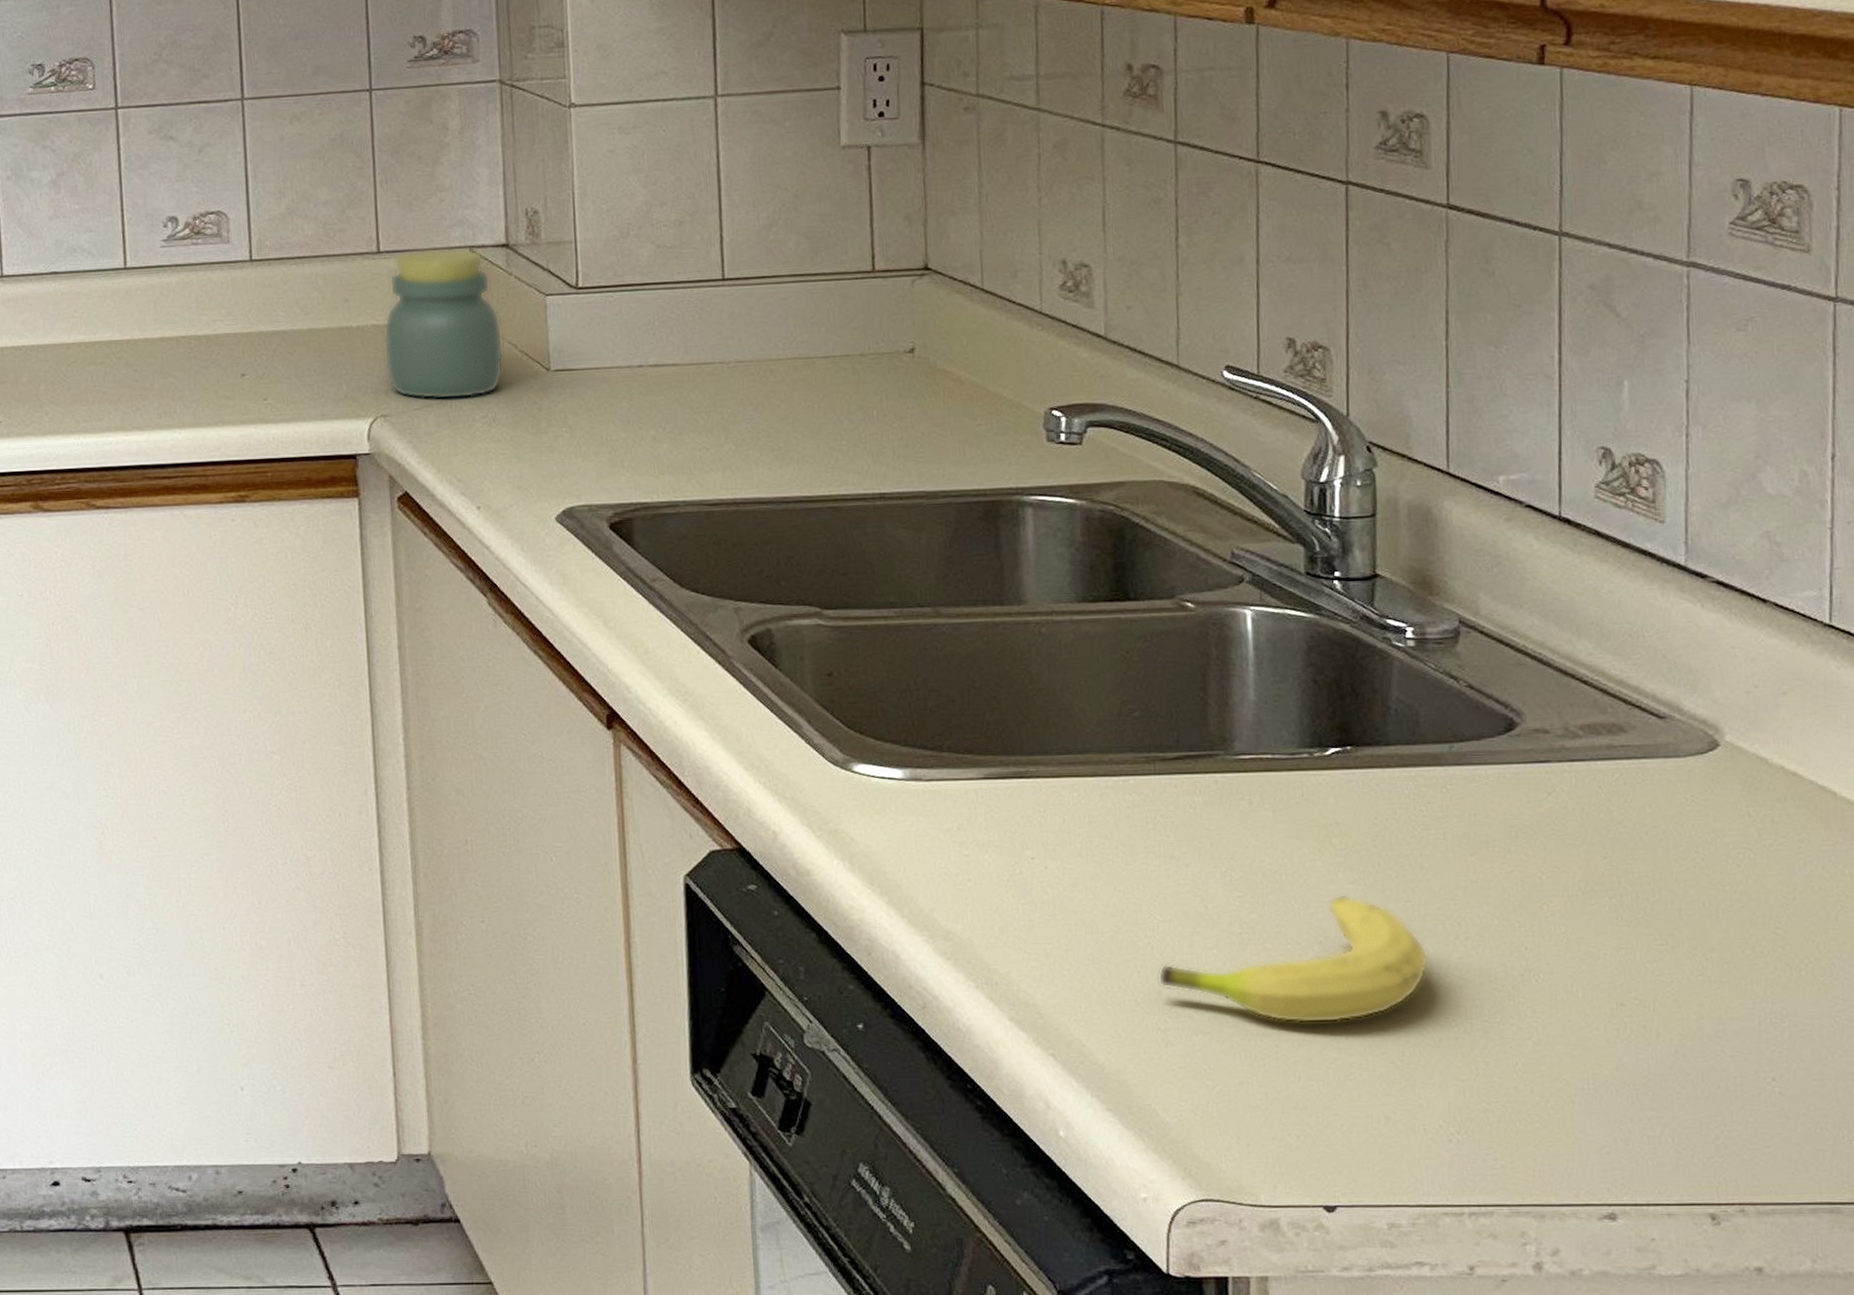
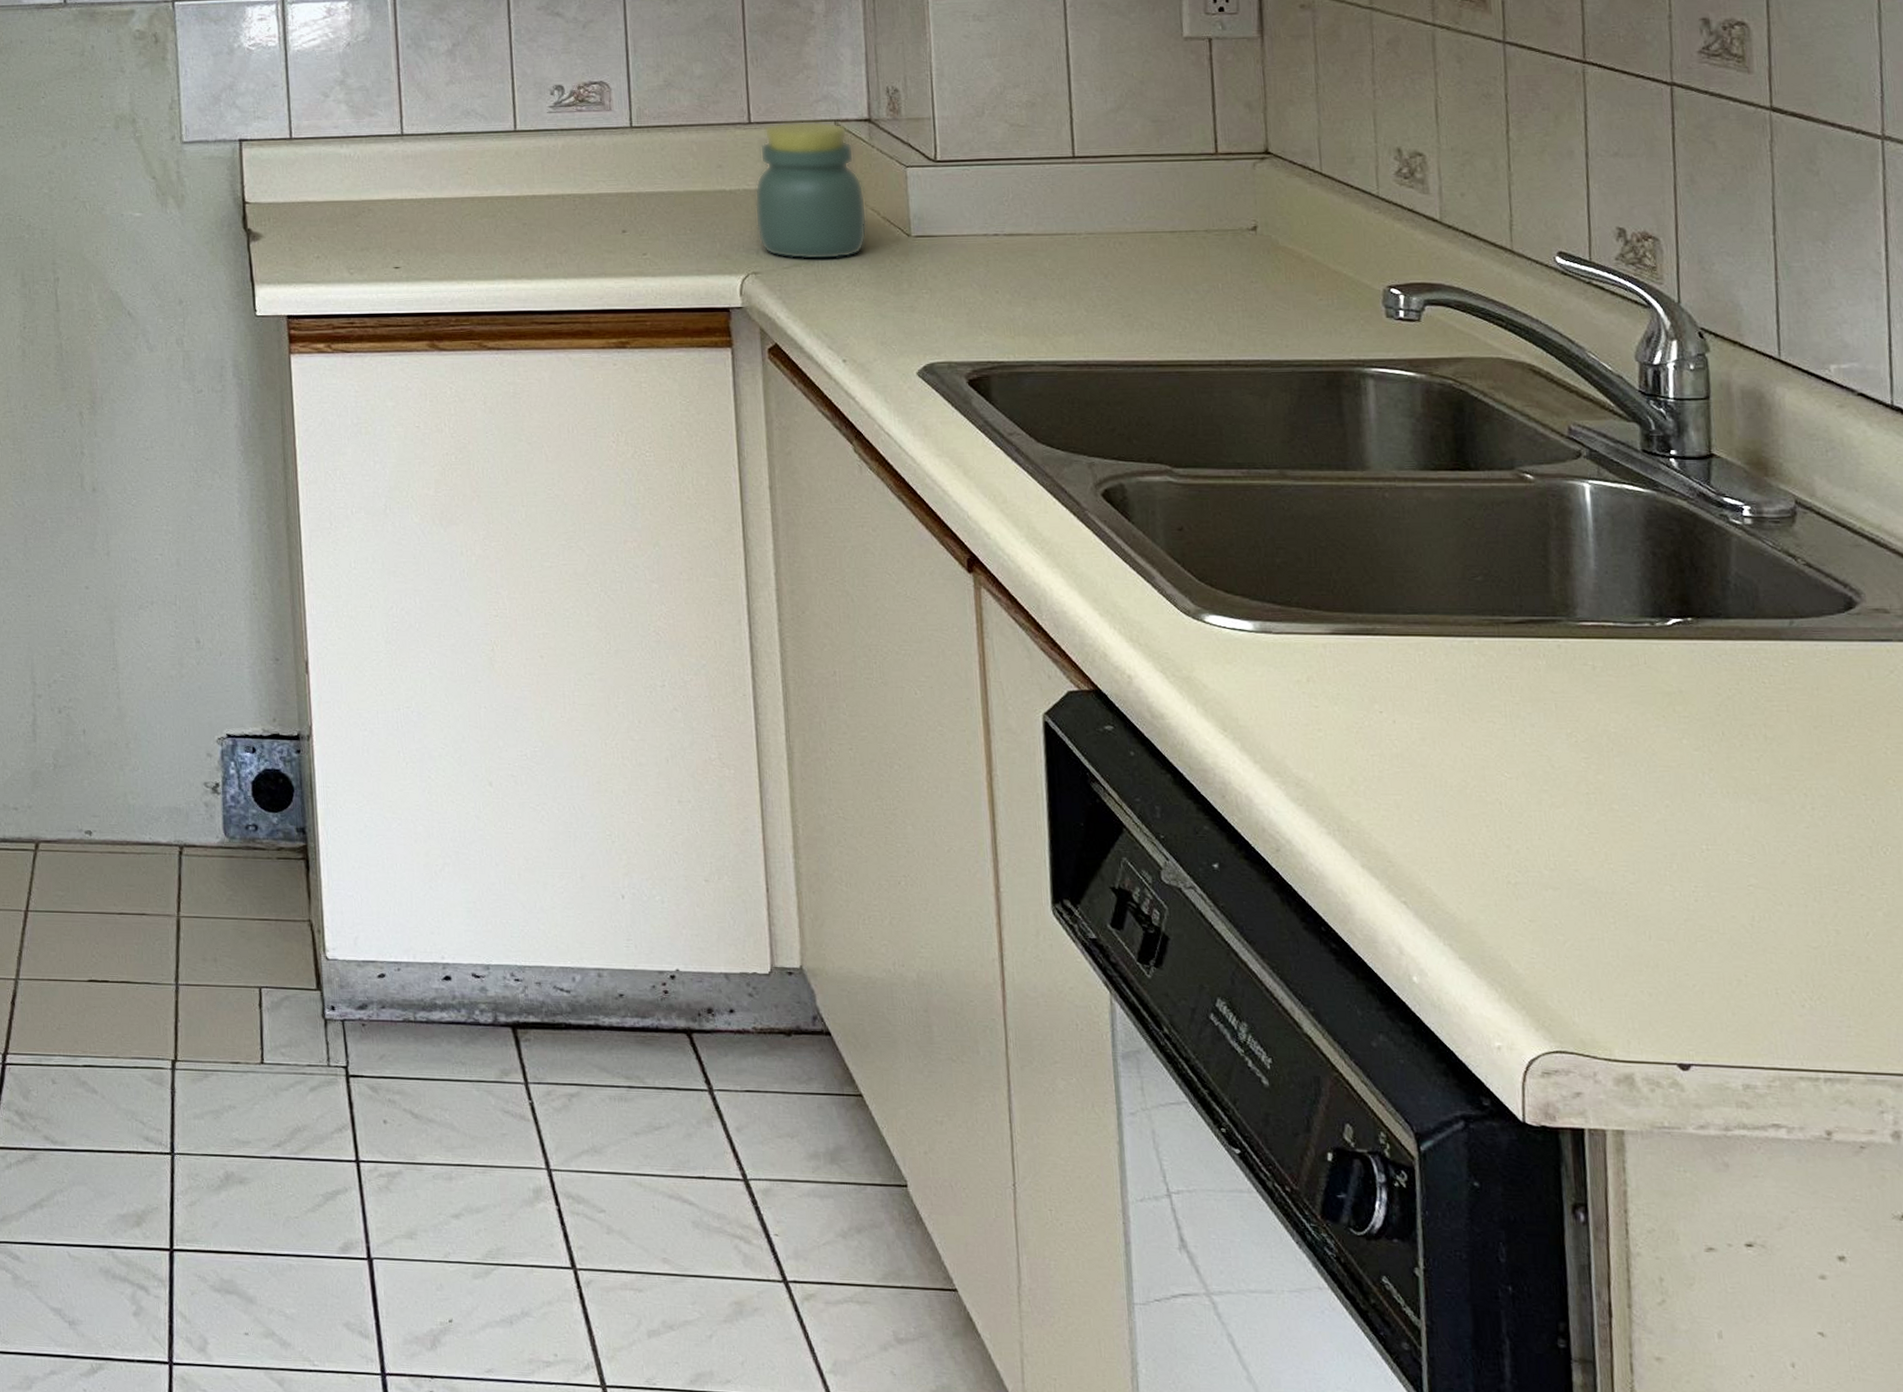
fruit: present [1158,895,1429,1024] -> none [1506,761,1776,885]

